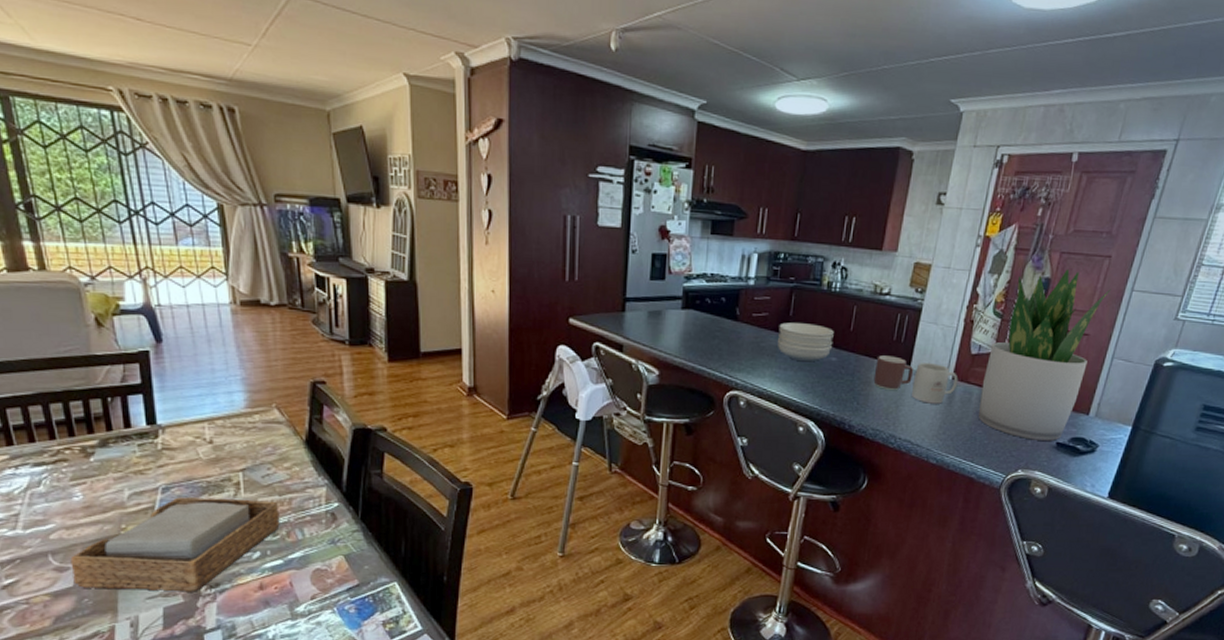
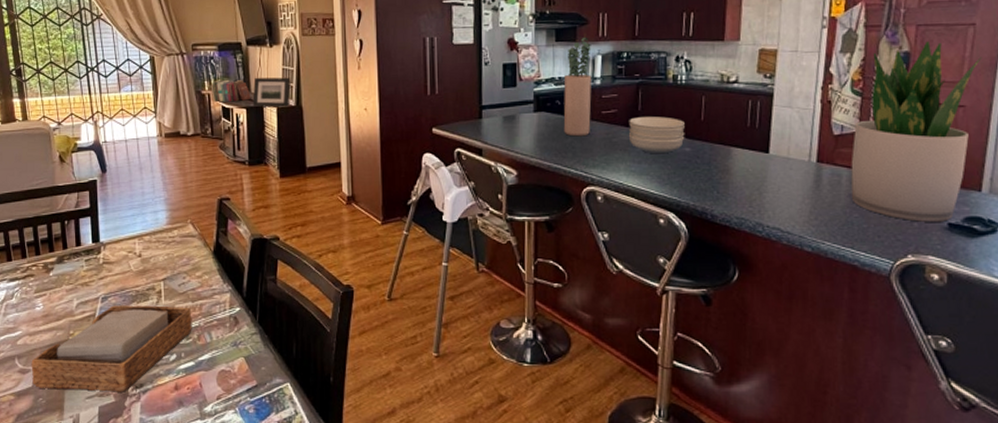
books: none [300,241,353,271] -> present [210,79,251,103]
picture frame: none [354,242,401,281] -> present [252,77,290,108]
vase: none [711,227,748,339] -> present [563,32,592,137]
mug: present [873,355,914,391] -> none [731,142,774,178]
mug: present [912,363,959,404] -> none [774,147,824,189]

